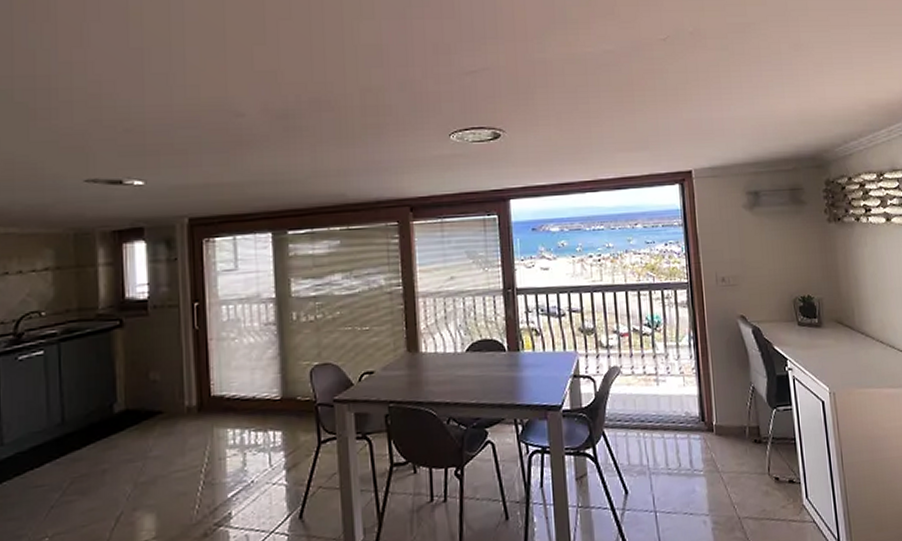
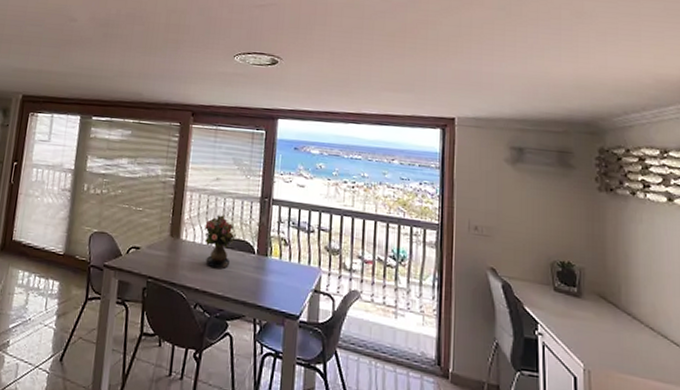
bouquet: none [444,316,482,377] -> present [203,214,236,270]

